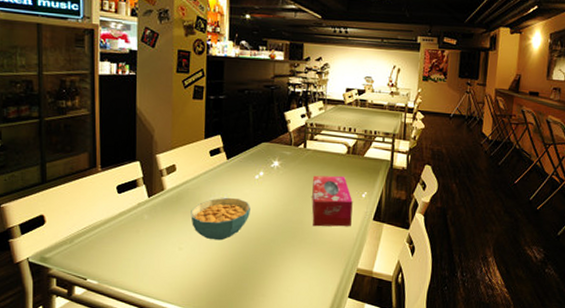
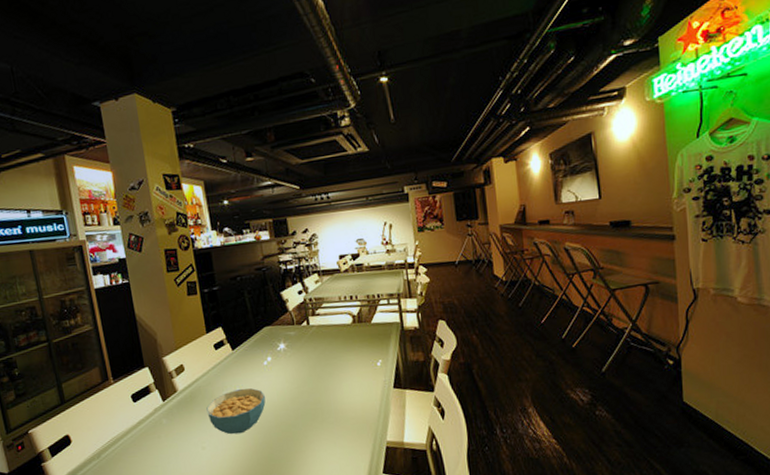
tissue box: present [311,175,353,227] -> none [322,347,372,405]

